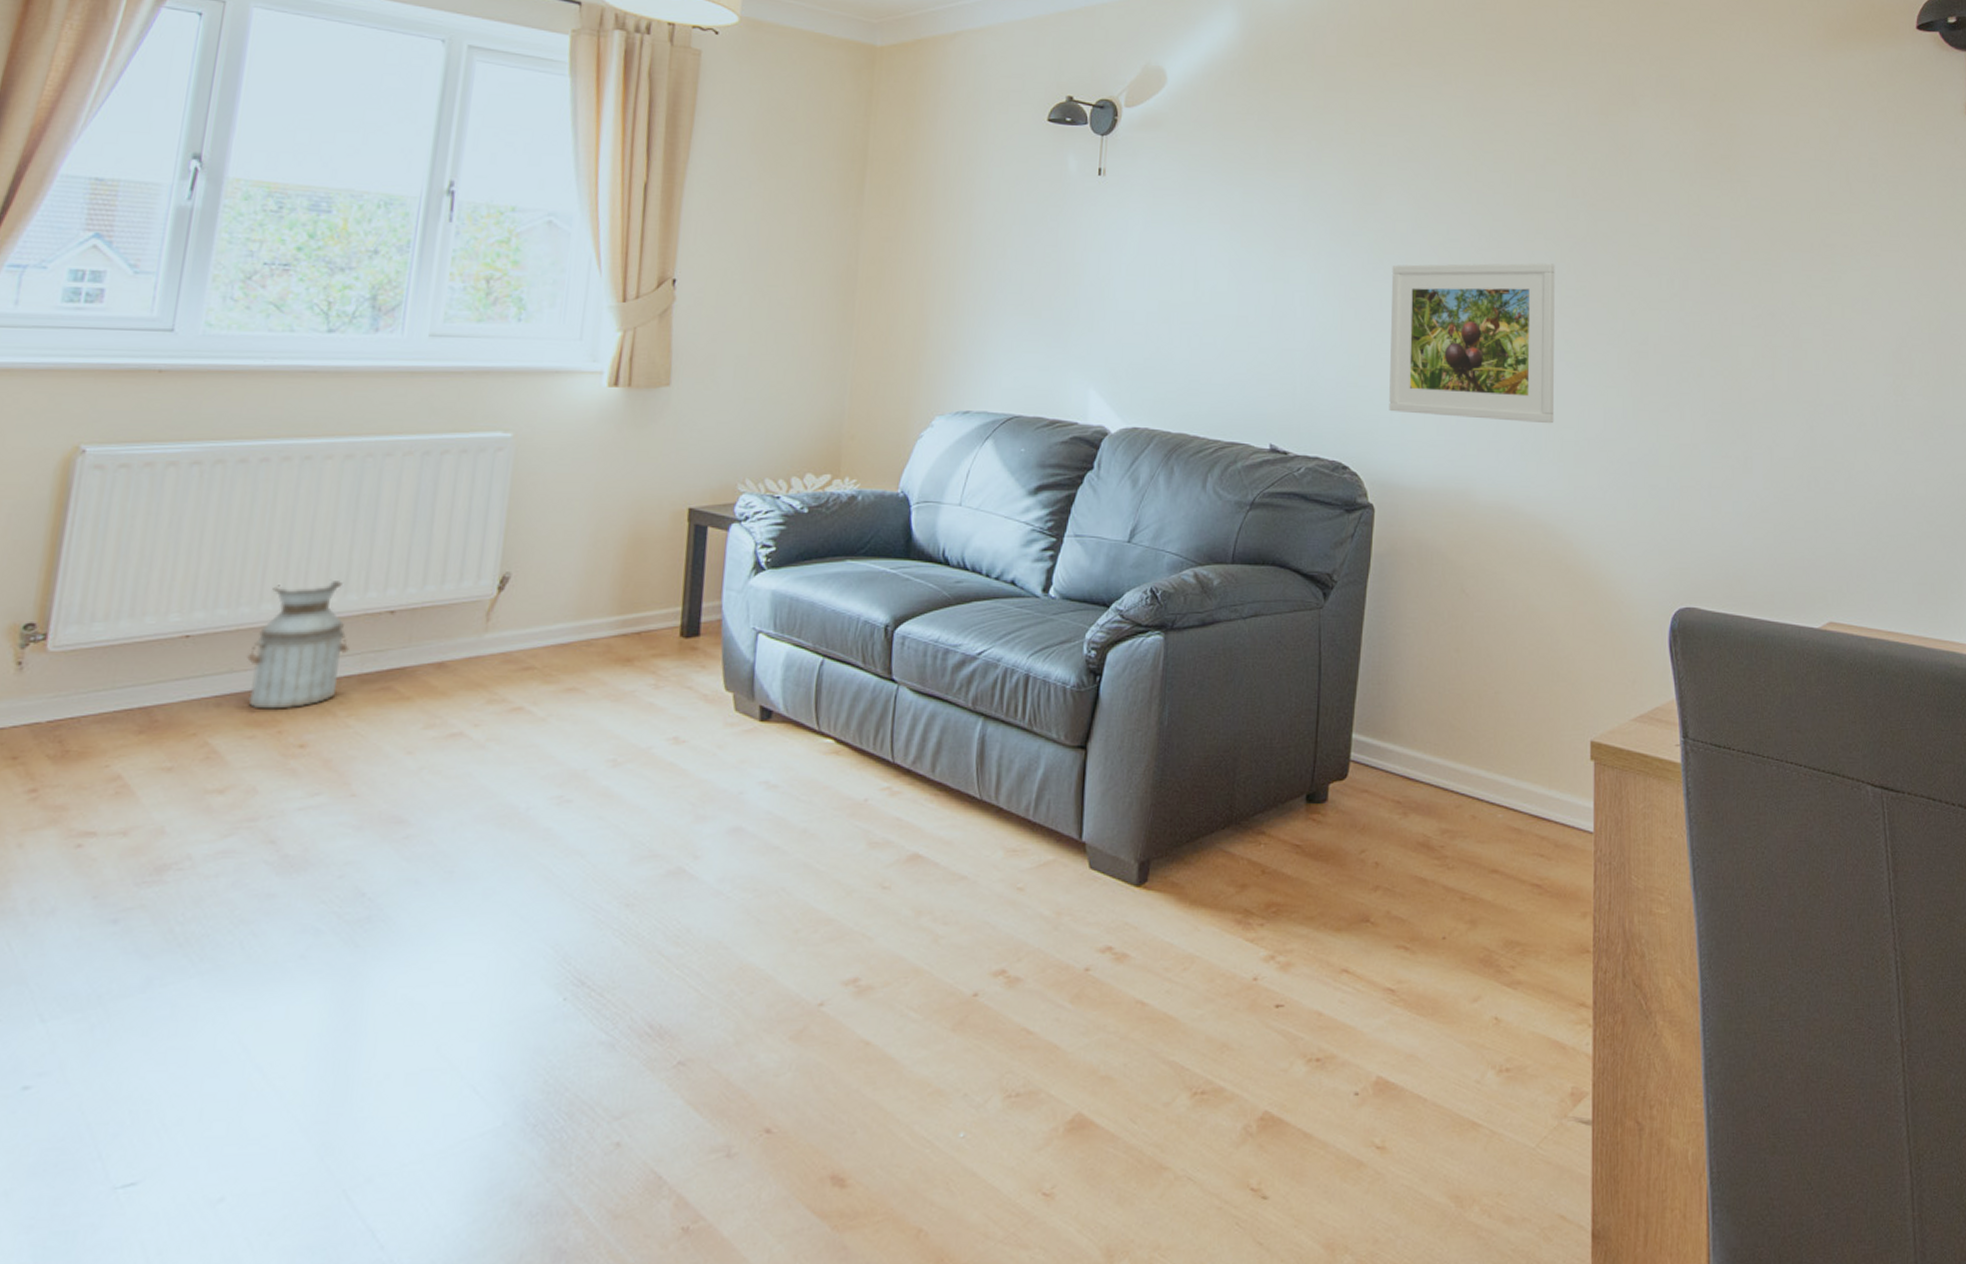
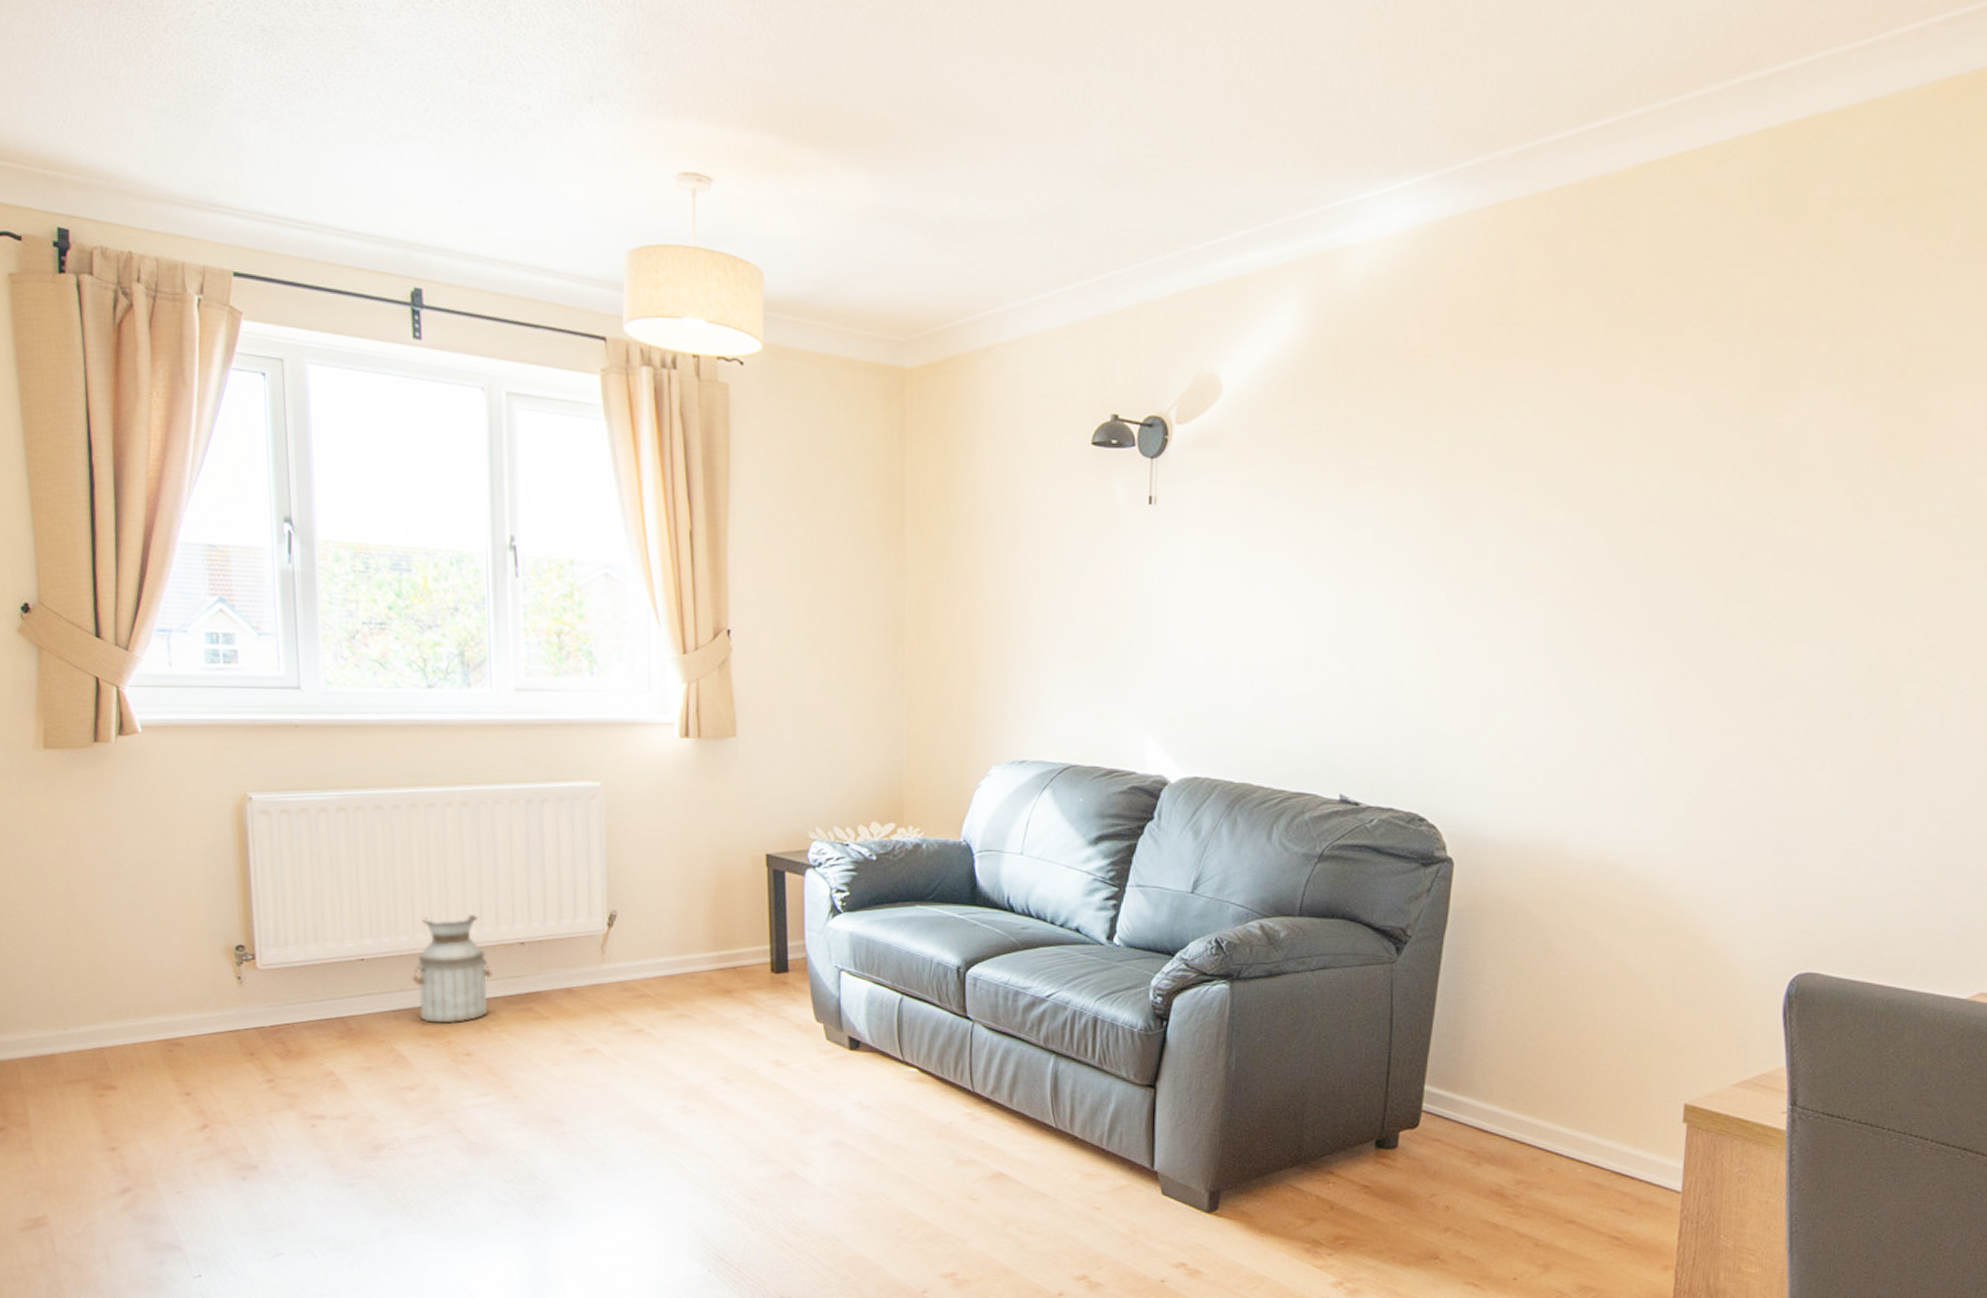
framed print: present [1389,263,1555,424] -> none [1473,589,1678,773]

